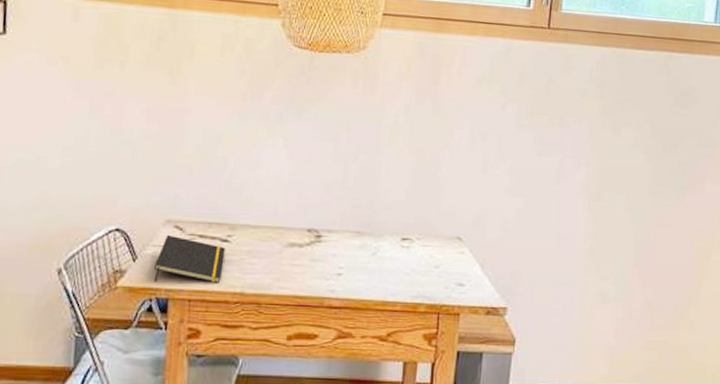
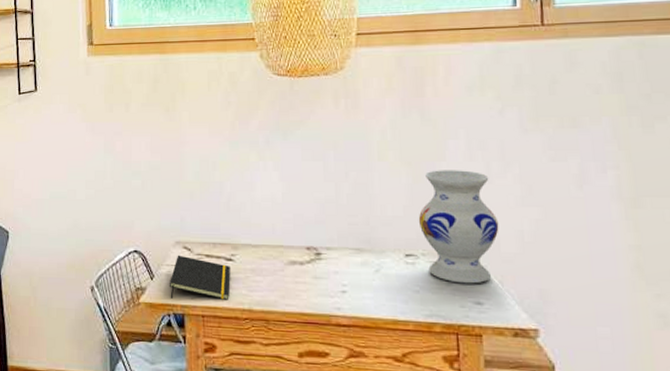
vase: none [418,158,488,267] -> present [418,170,499,284]

